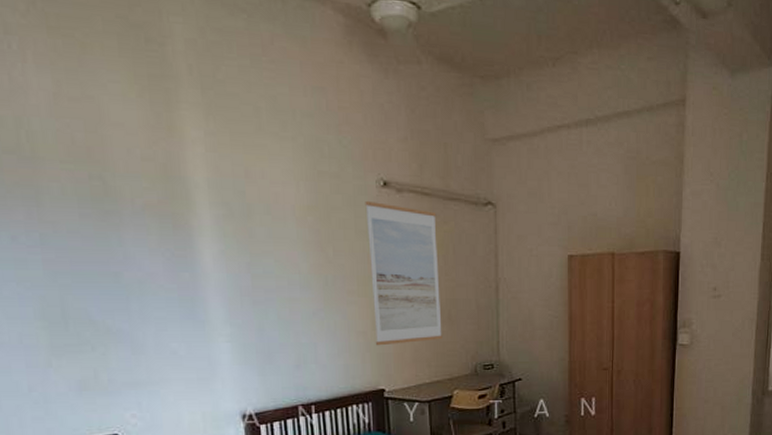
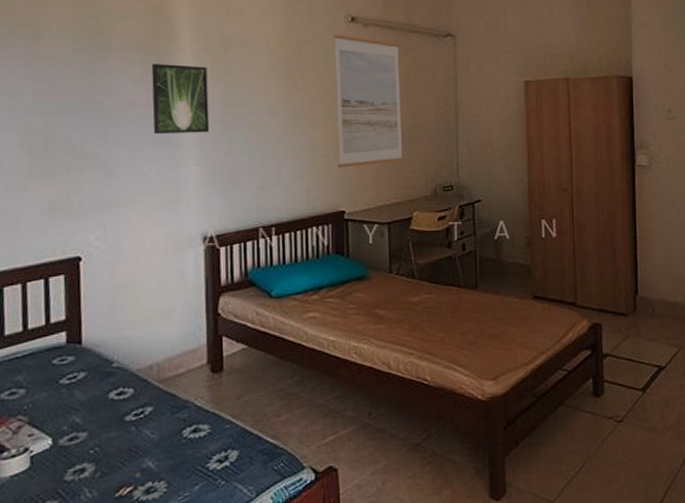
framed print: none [168,232,239,310] -> present [151,64,210,135]

